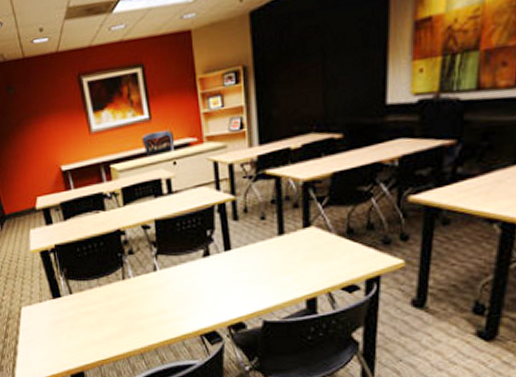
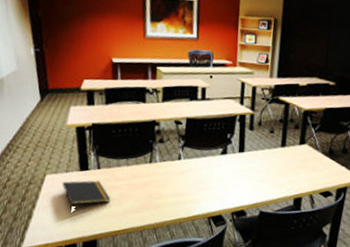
notepad: none [38,307,90,338] -> present [62,180,111,207]

